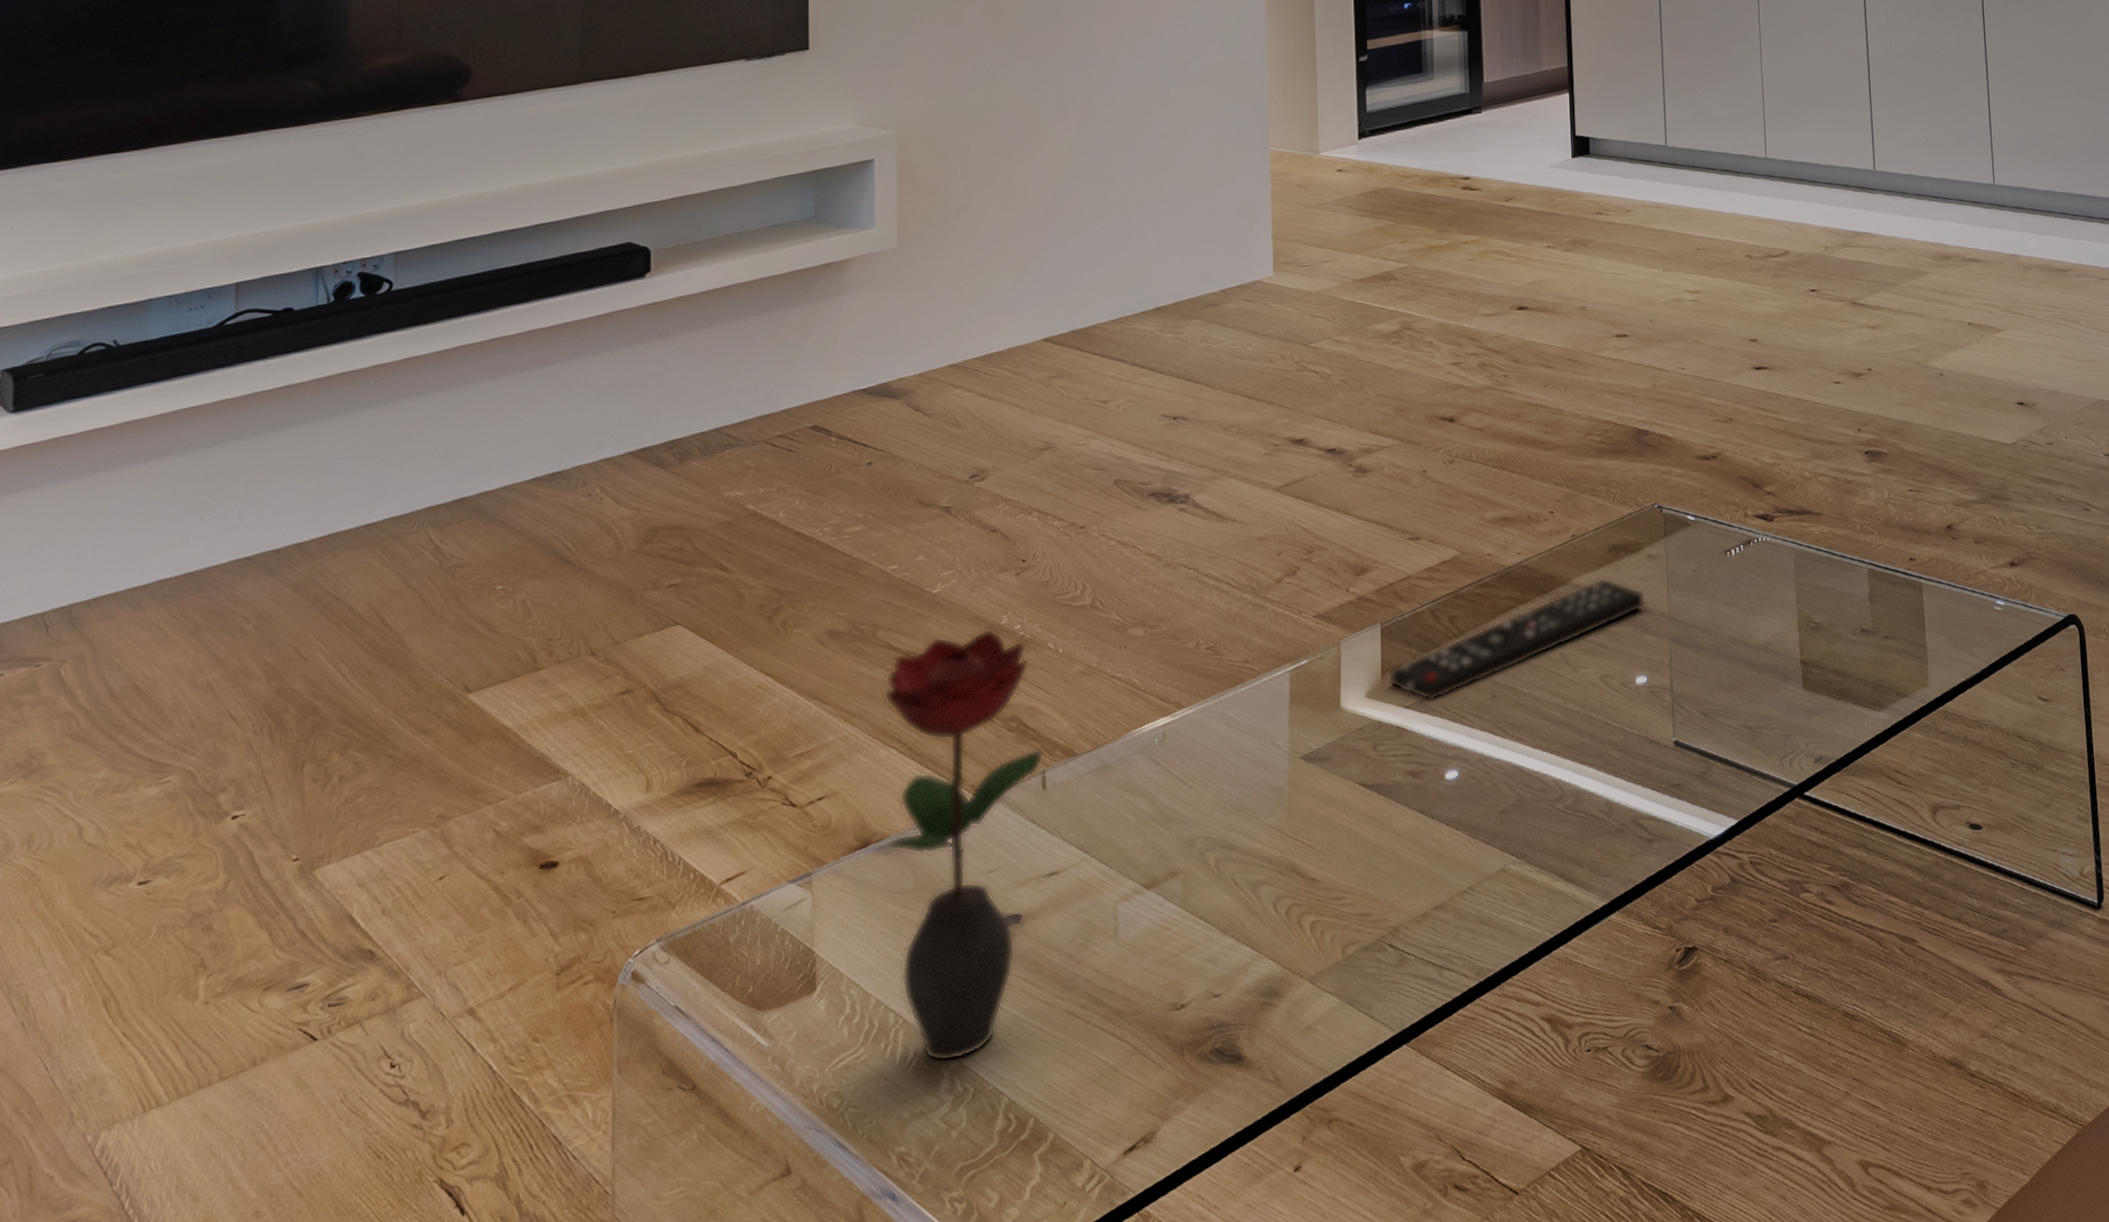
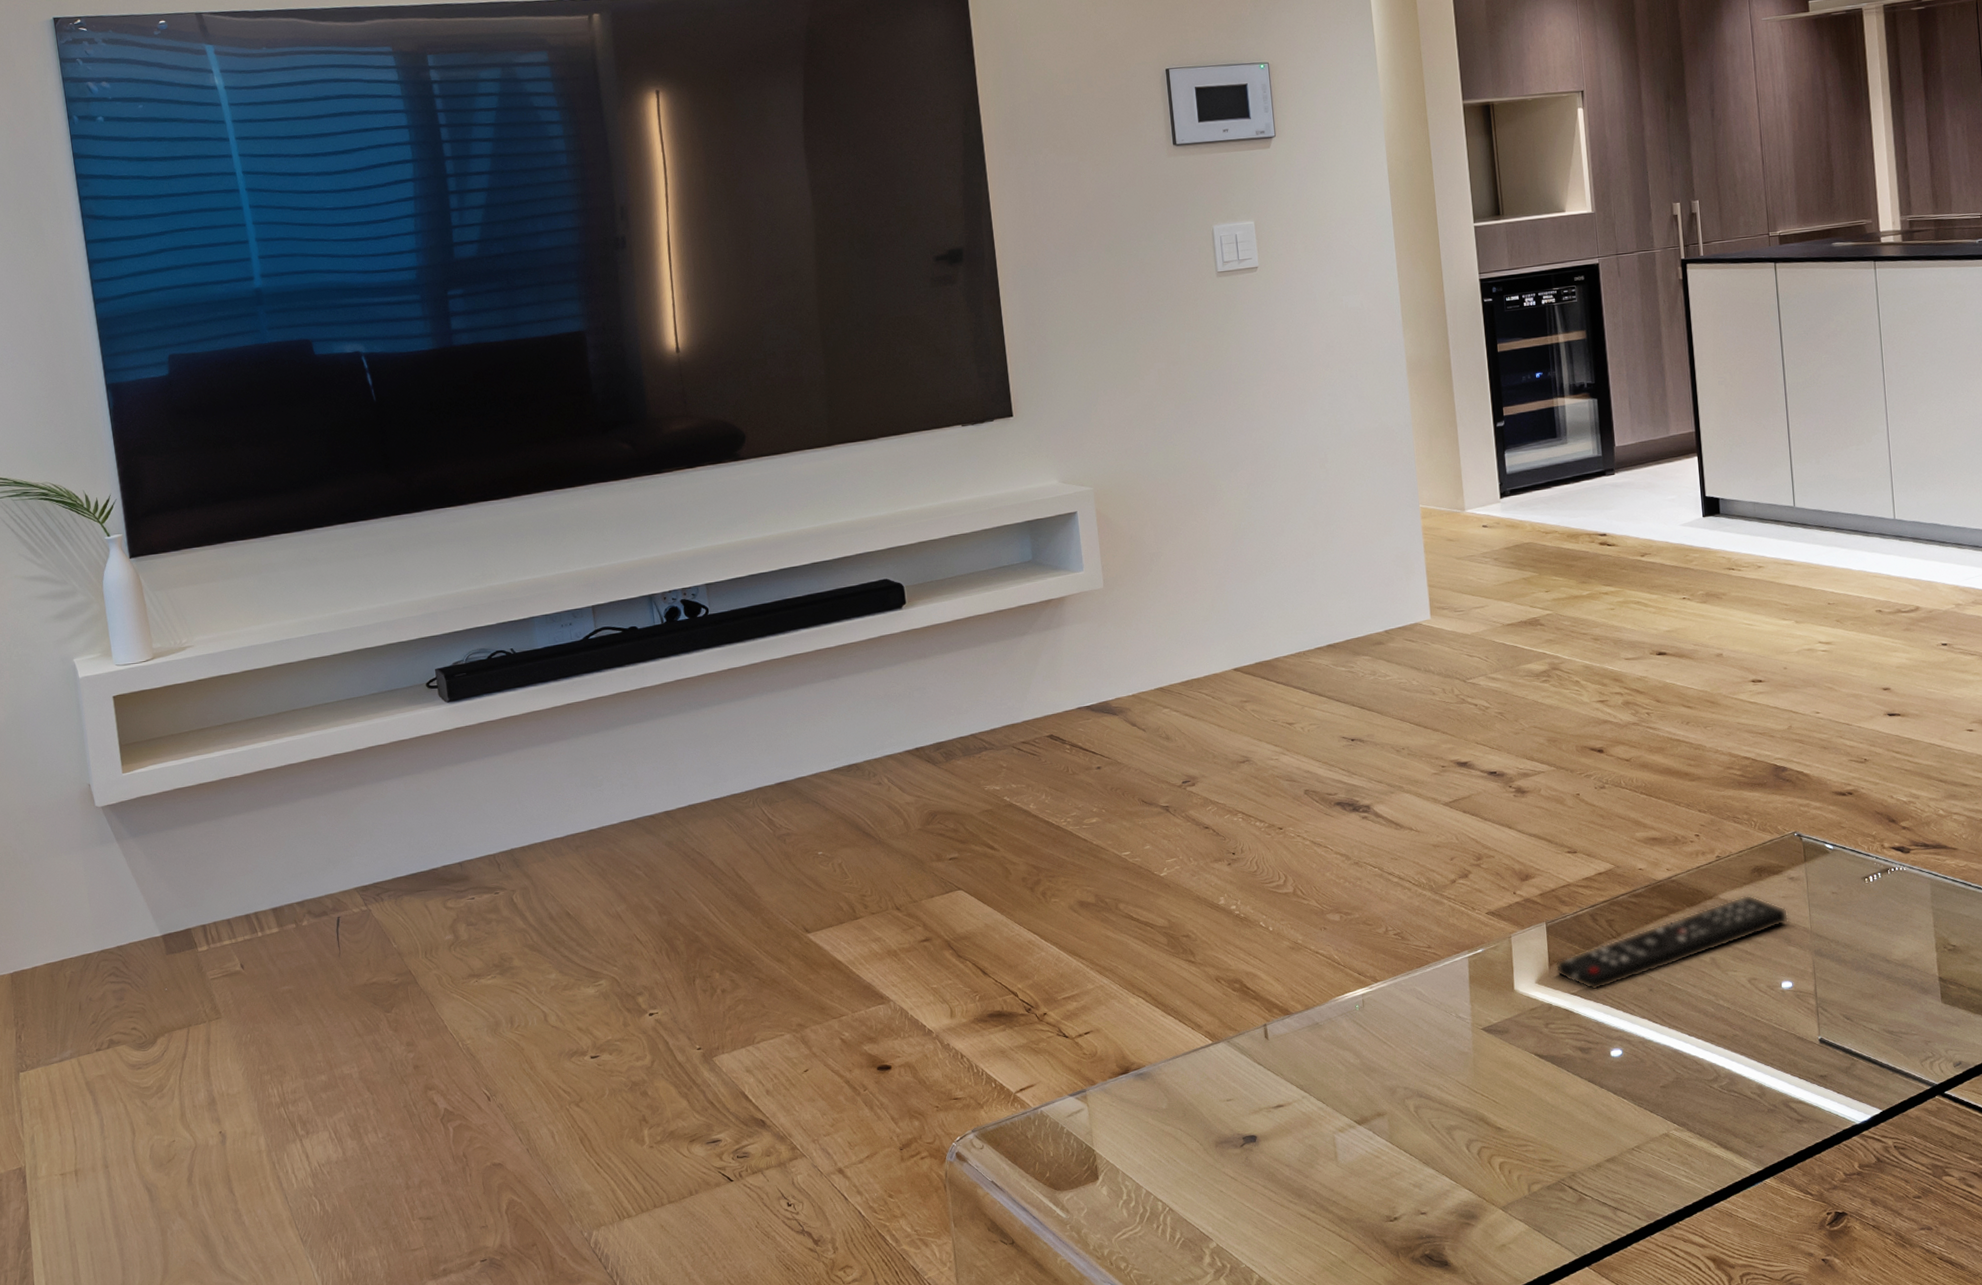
decorative flower: present [883,628,1045,1063] -> none [1128,907,1265,1243]

